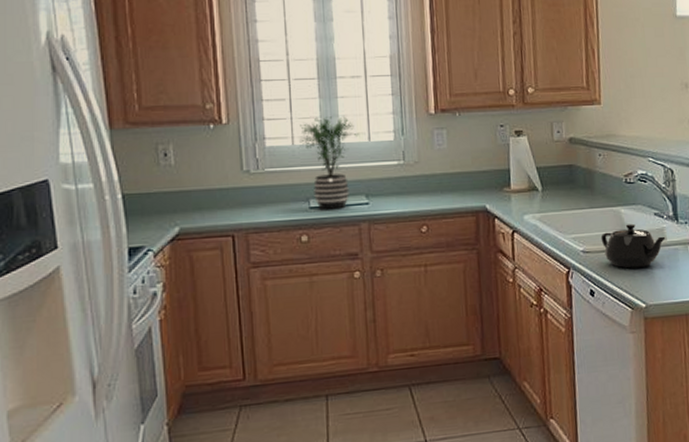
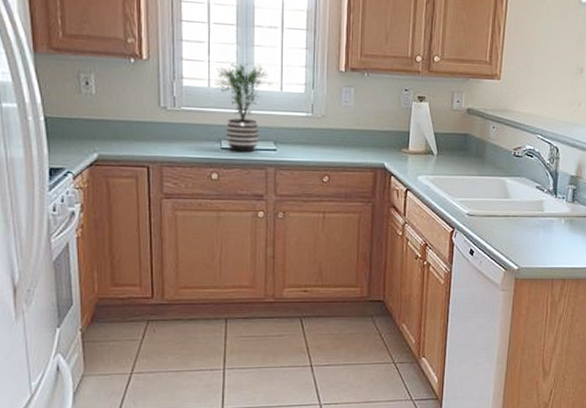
teapot: present [600,223,667,269] -> none [485,193,545,234]

